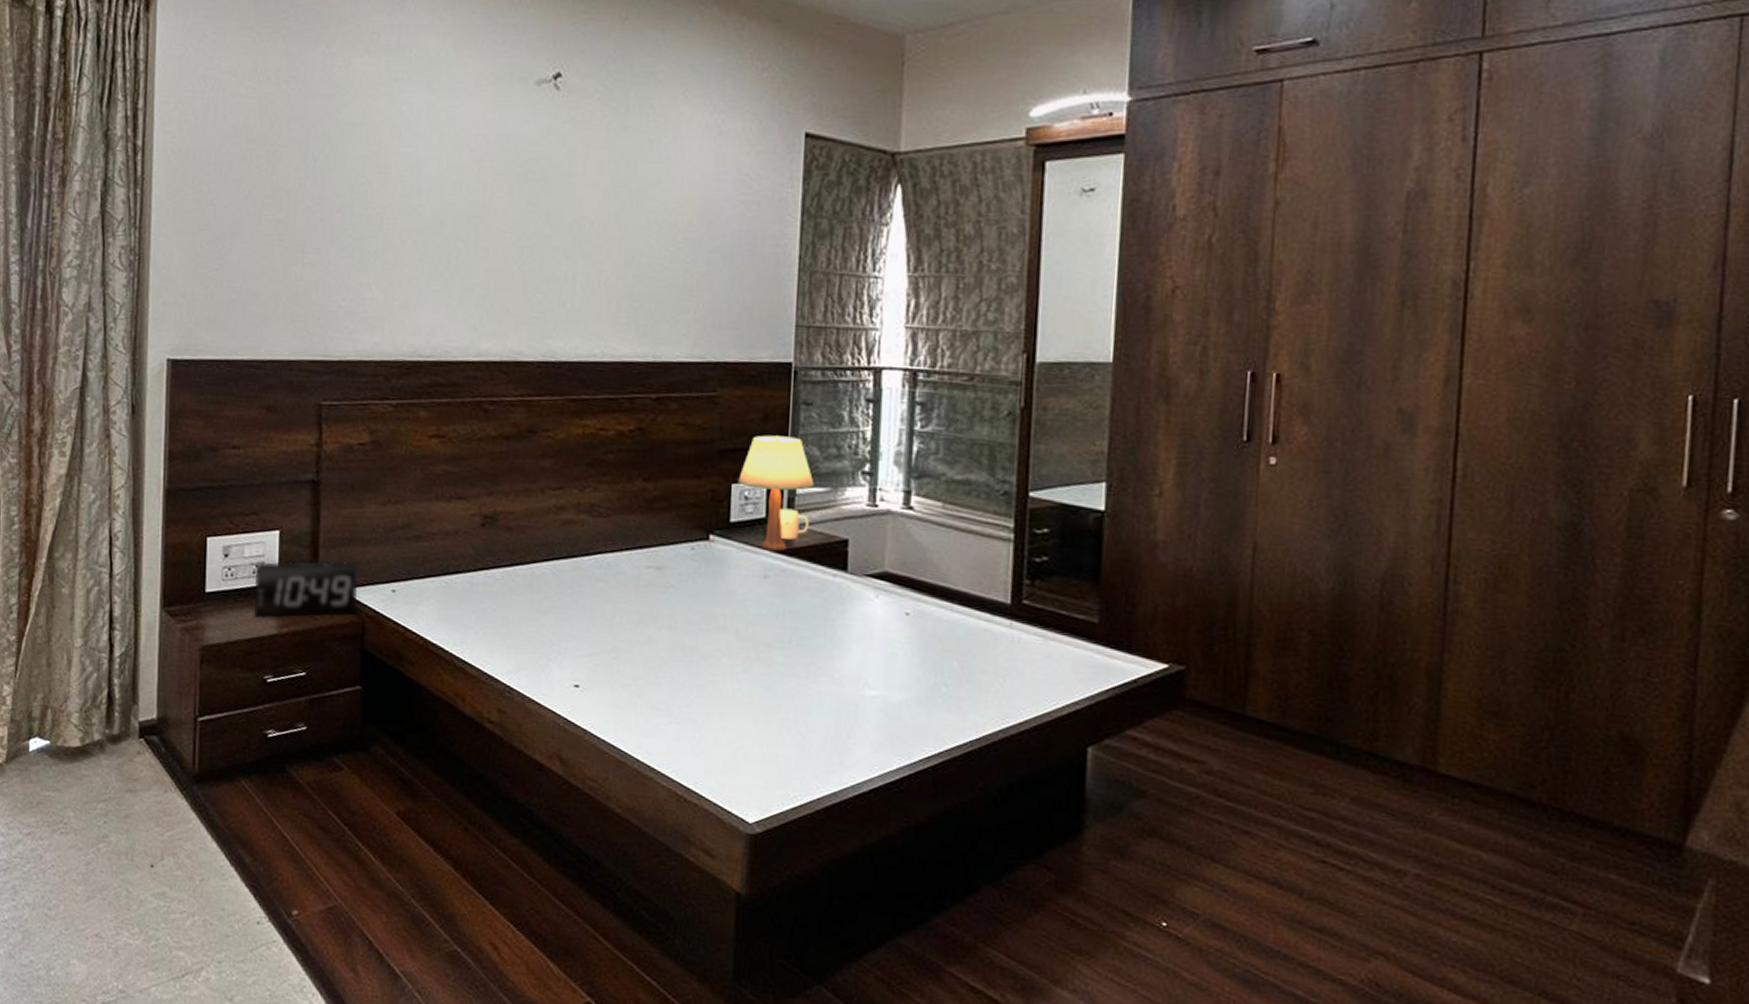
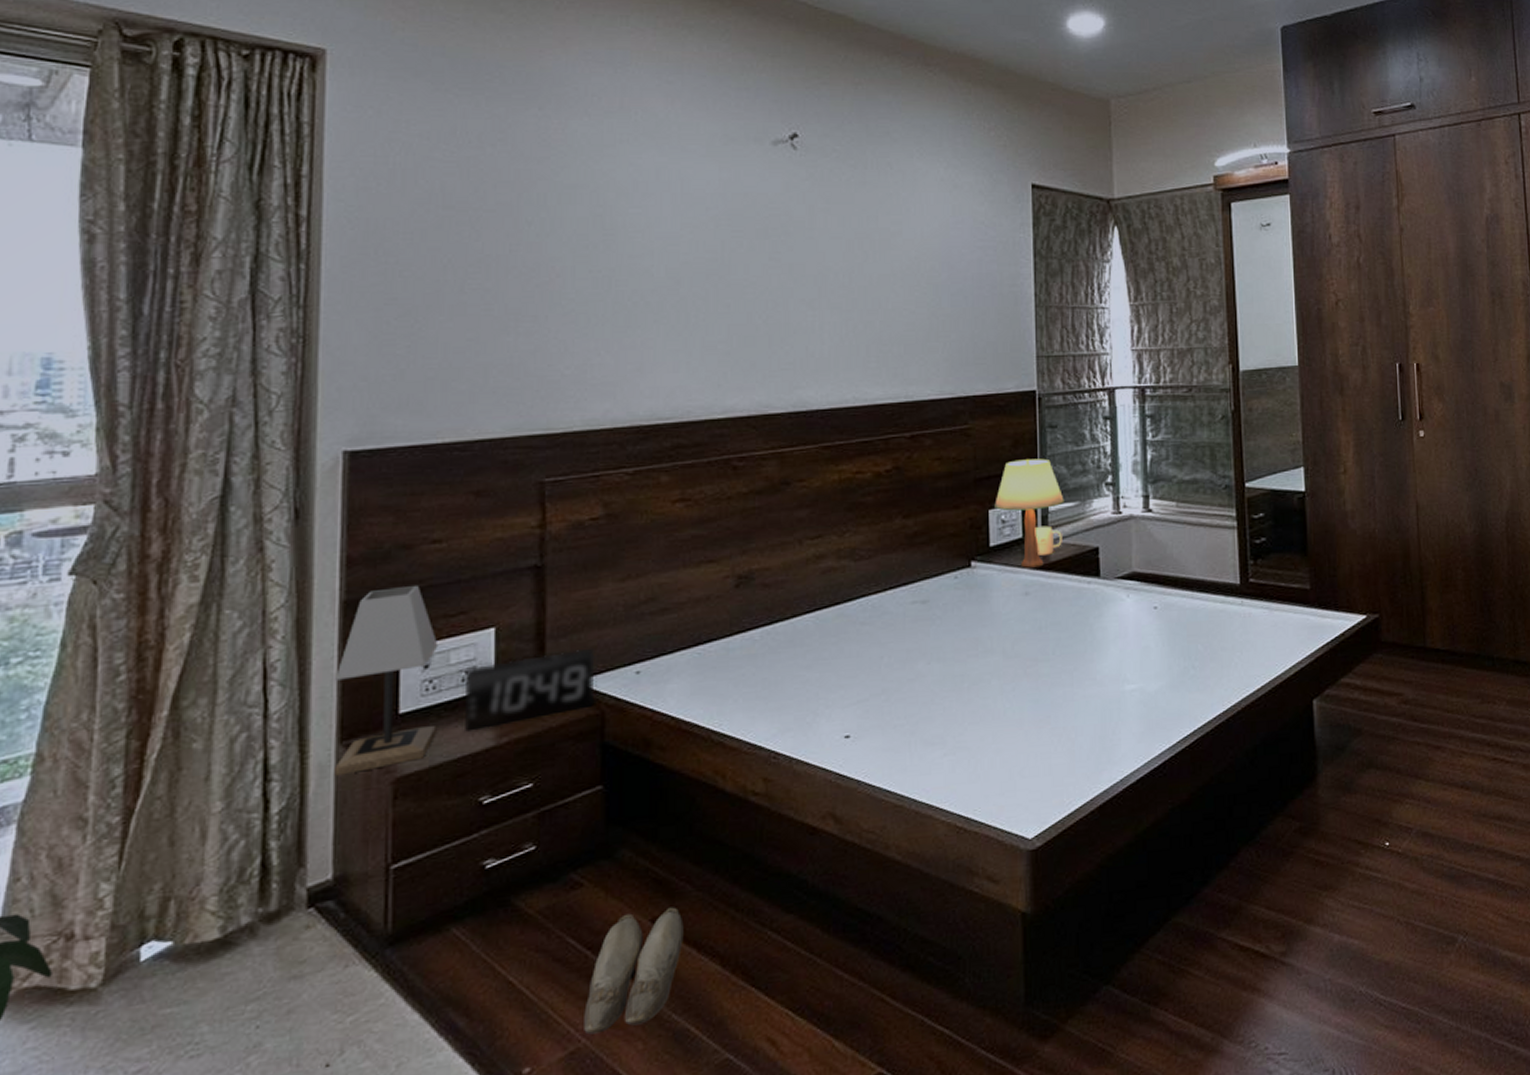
lamp: none [158,483,236,636] -> present [334,585,439,776]
slippers: none [340,802,424,901] -> present [584,907,684,1035]

